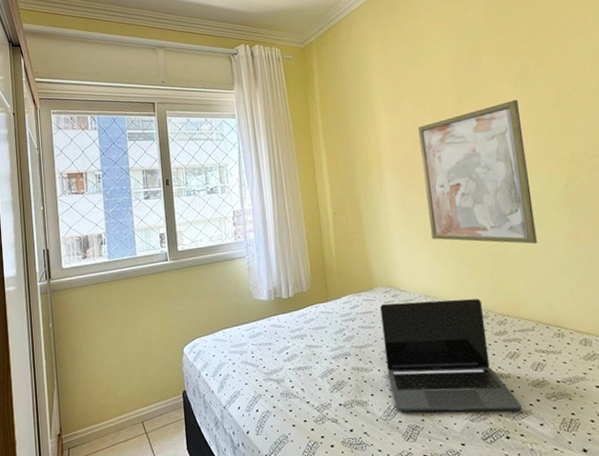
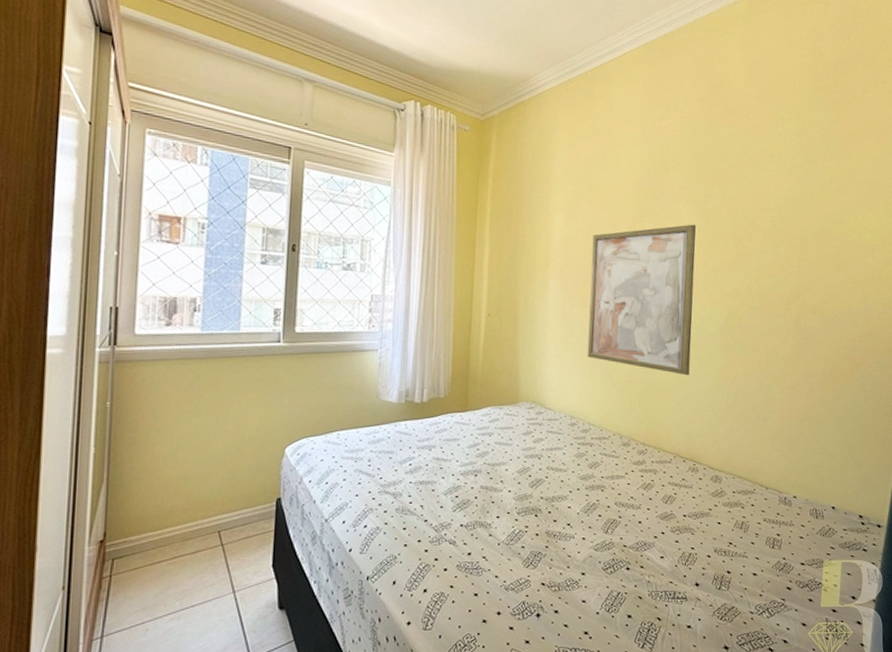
laptop: present [380,299,522,412] -> none [518,420,646,541]

